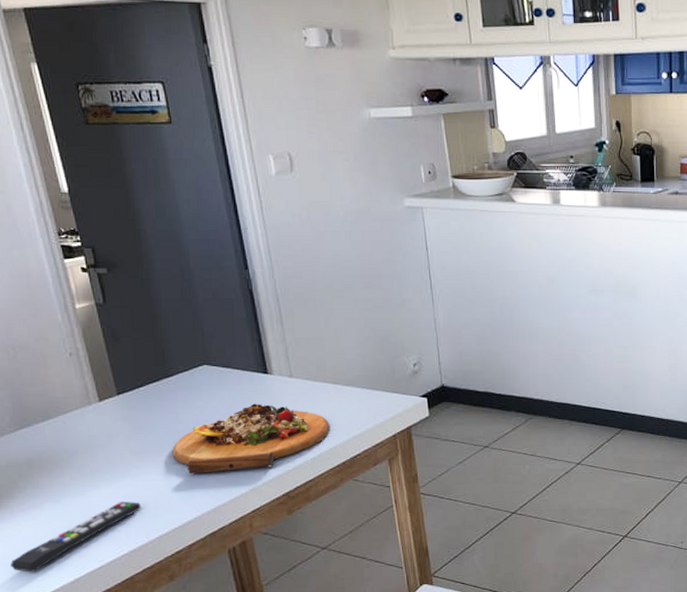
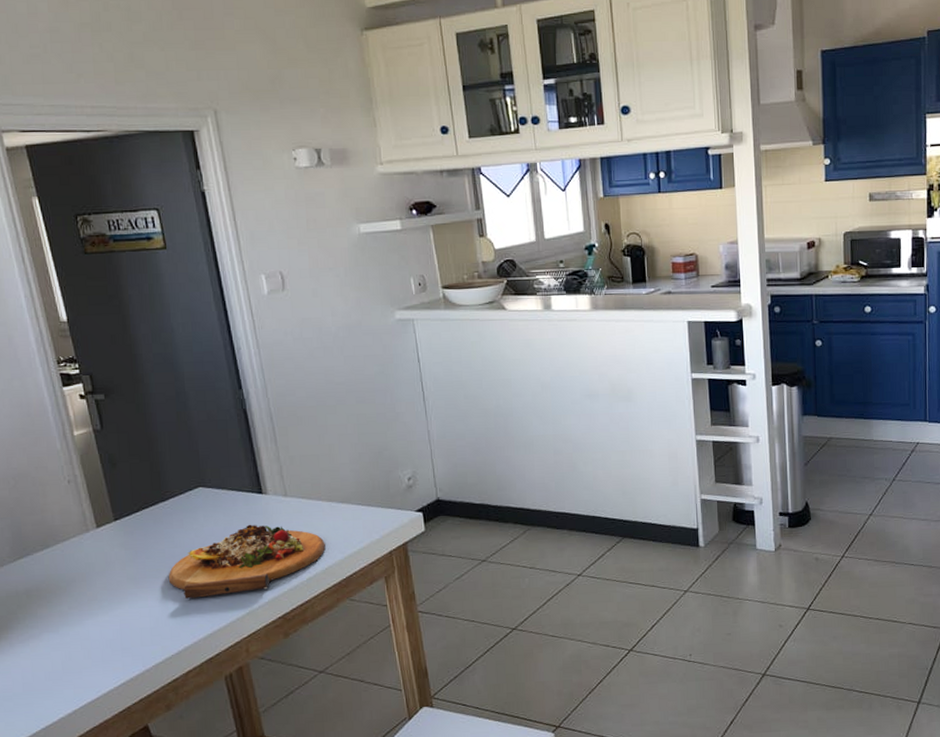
remote control: present [10,501,141,572] -> none [9,629,138,705]

